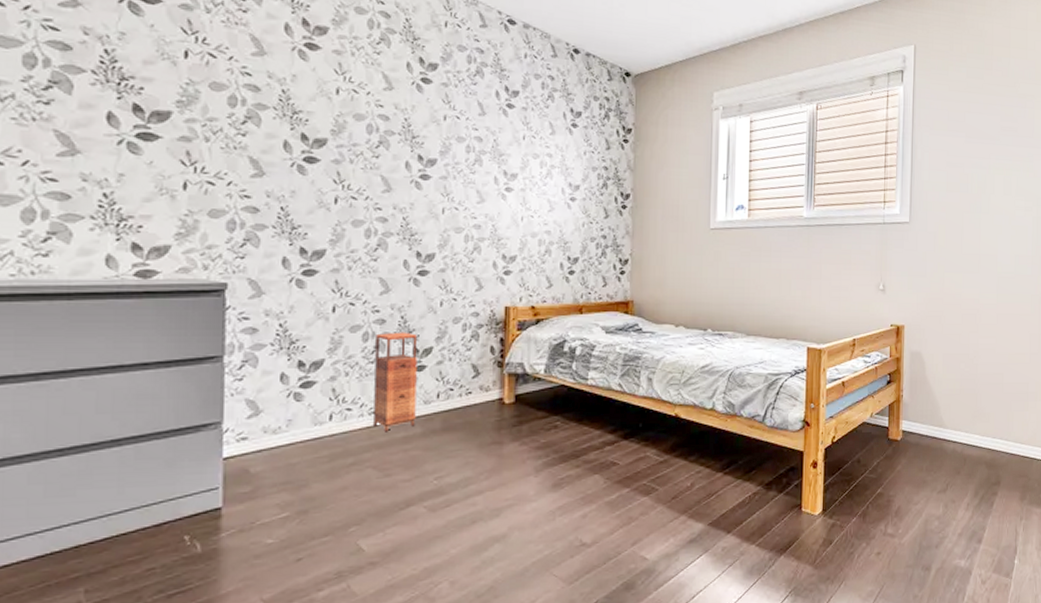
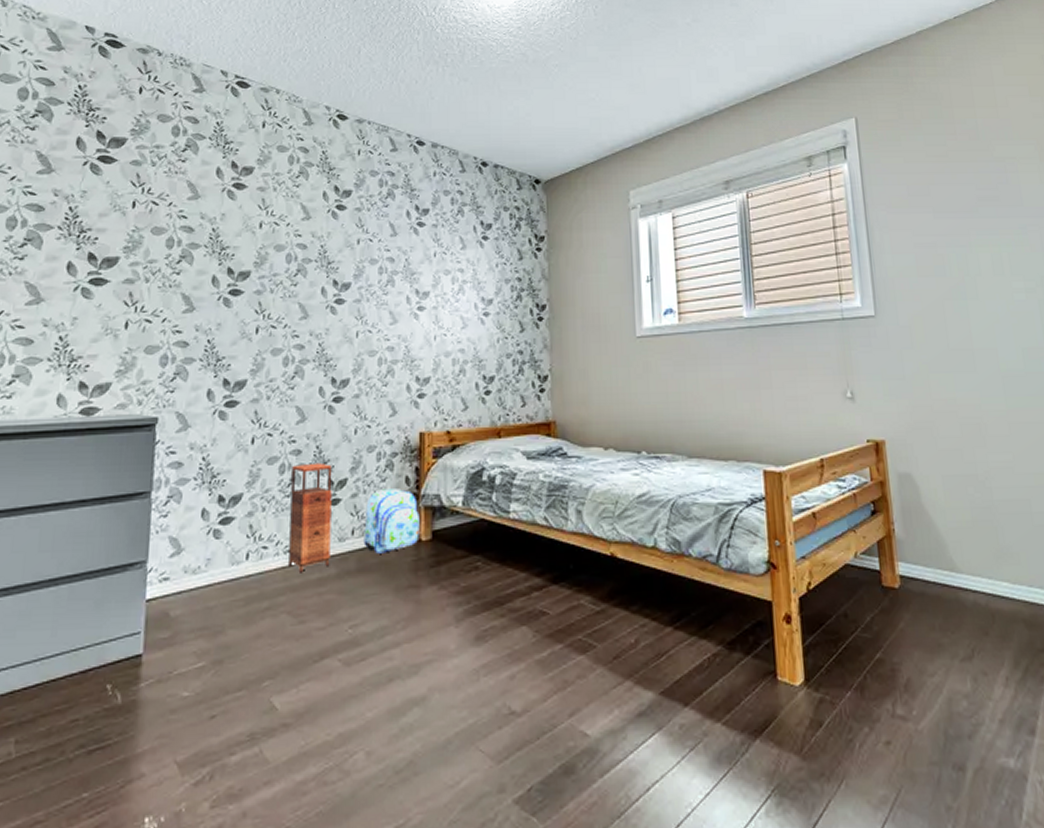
backpack: none [449,357,503,415] -> present [363,489,419,554]

